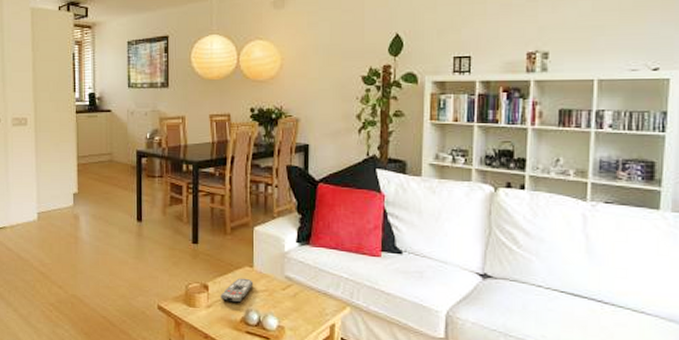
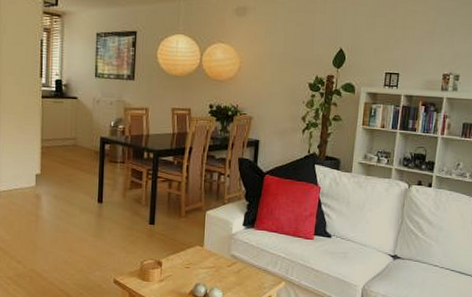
remote control: present [220,278,254,303] -> none [172,255,203,278]

